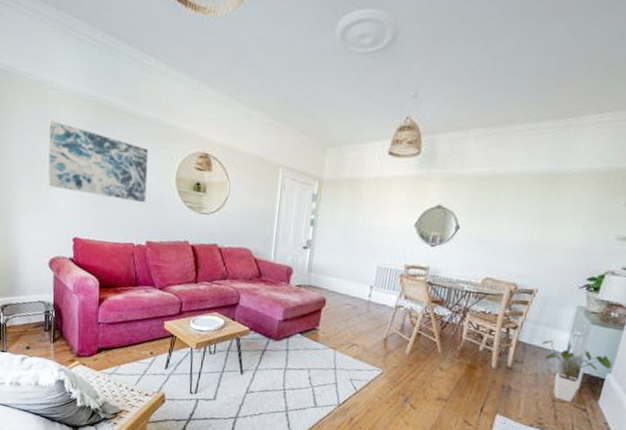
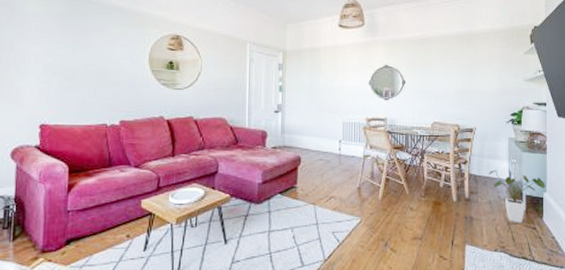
wall art: present [48,120,149,203] -> none [13,13,121,84]

